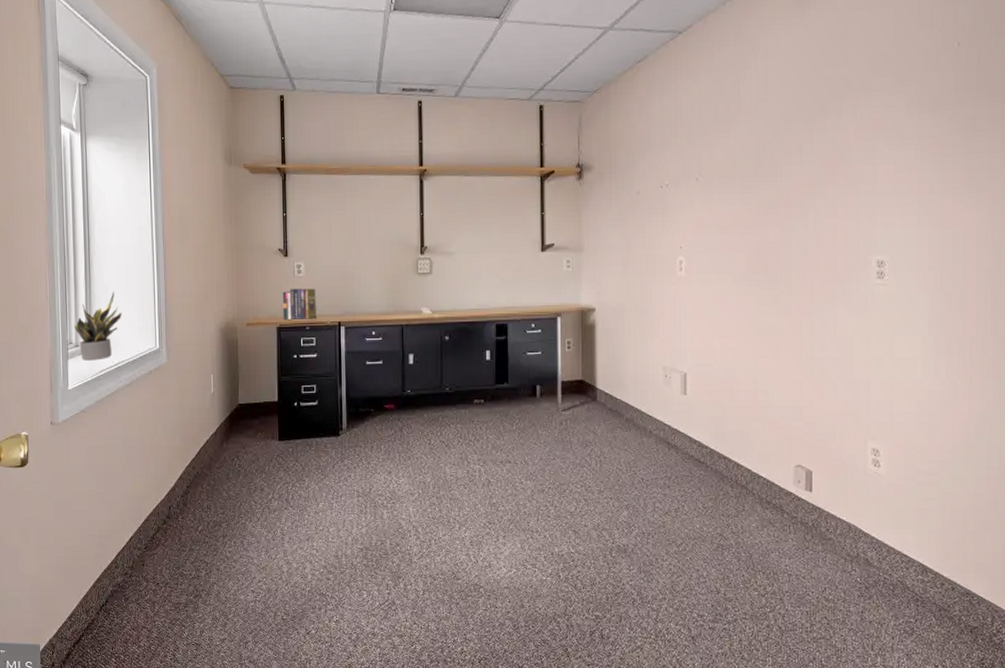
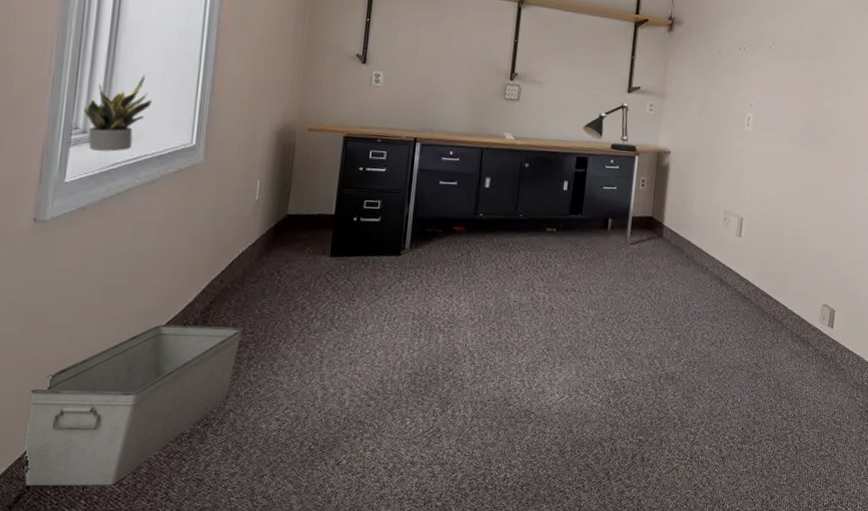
storage bin: none [65,508,216,647] -> present [23,324,244,486]
books: present [282,288,316,319] -> none [352,97,393,132]
desk lamp: none [498,263,558,313] -> present [582,103,637,152]

